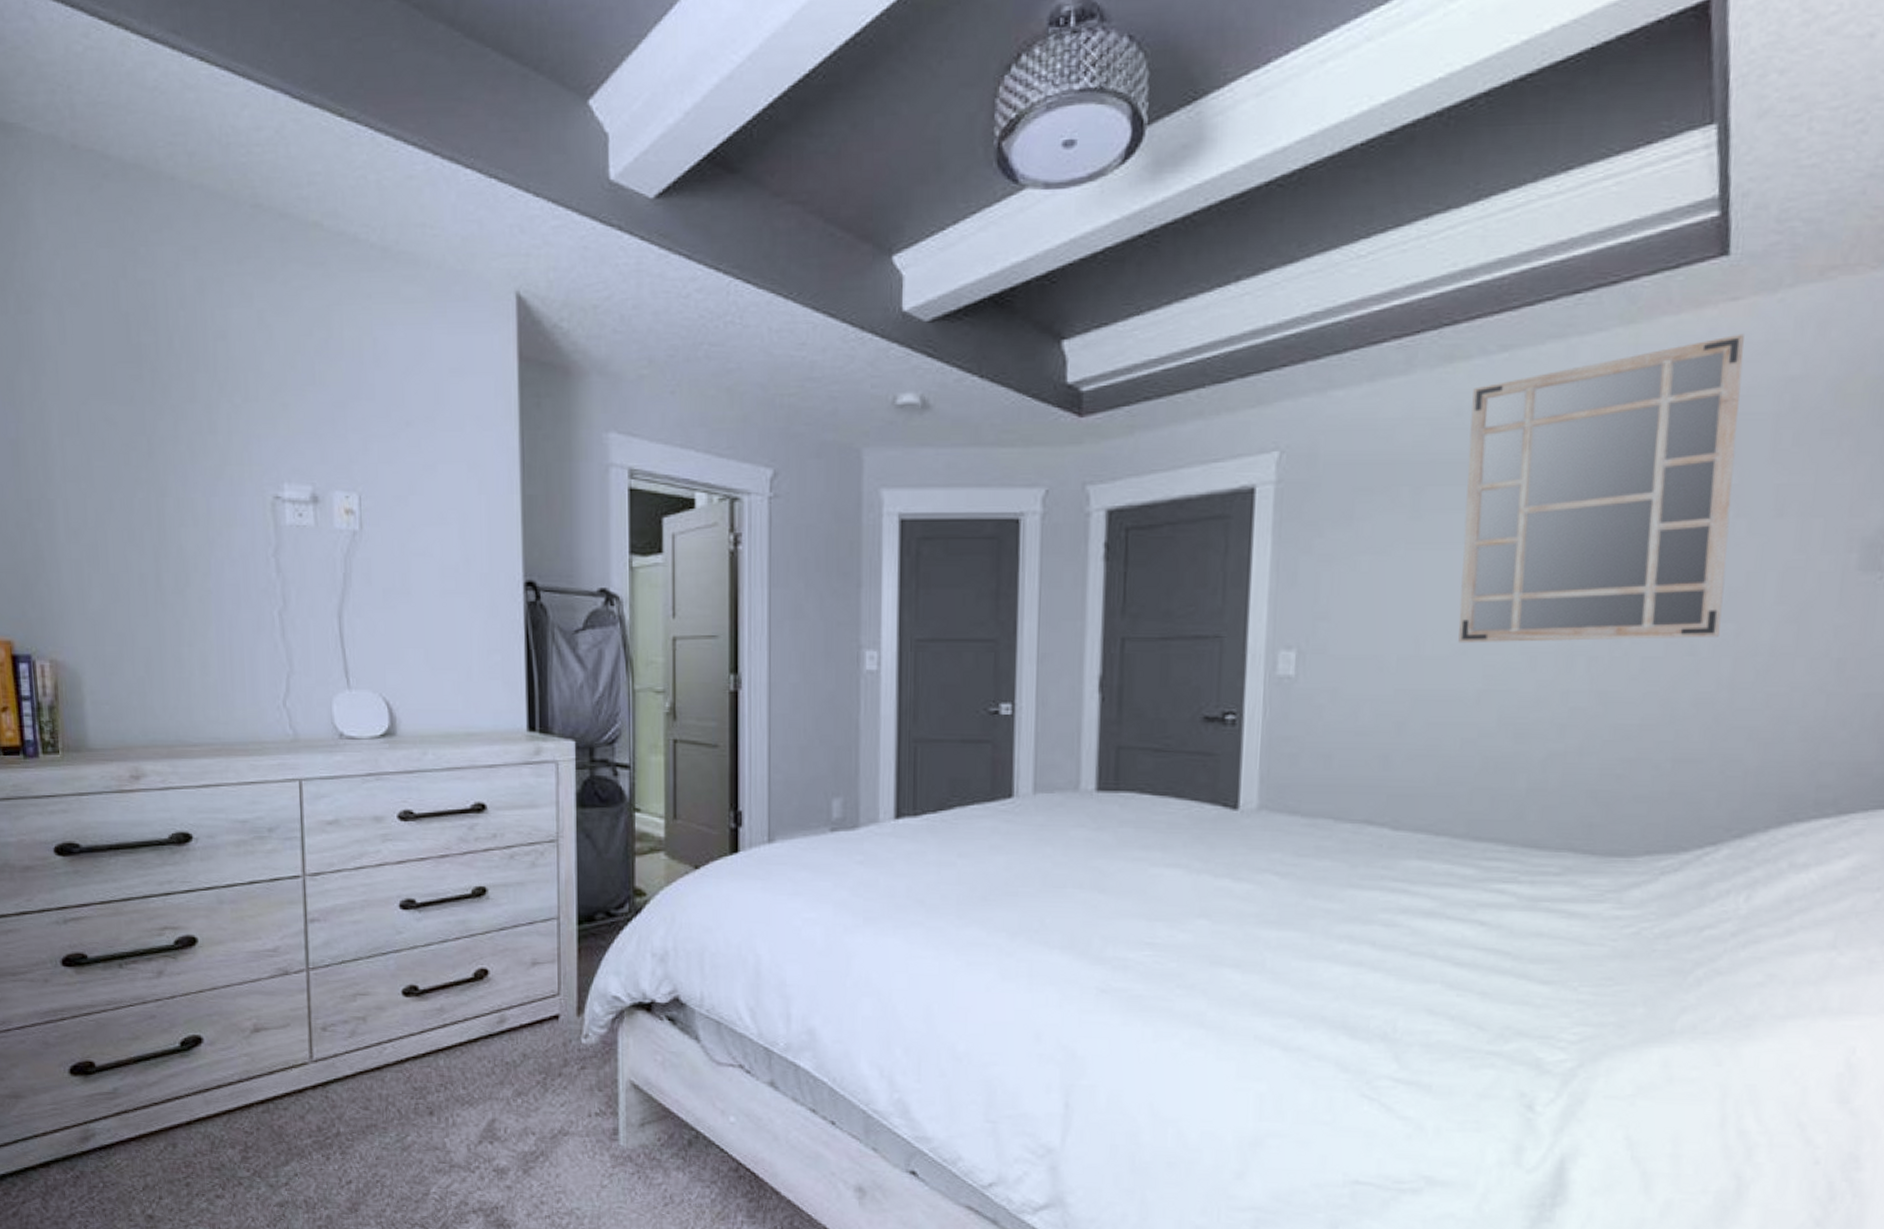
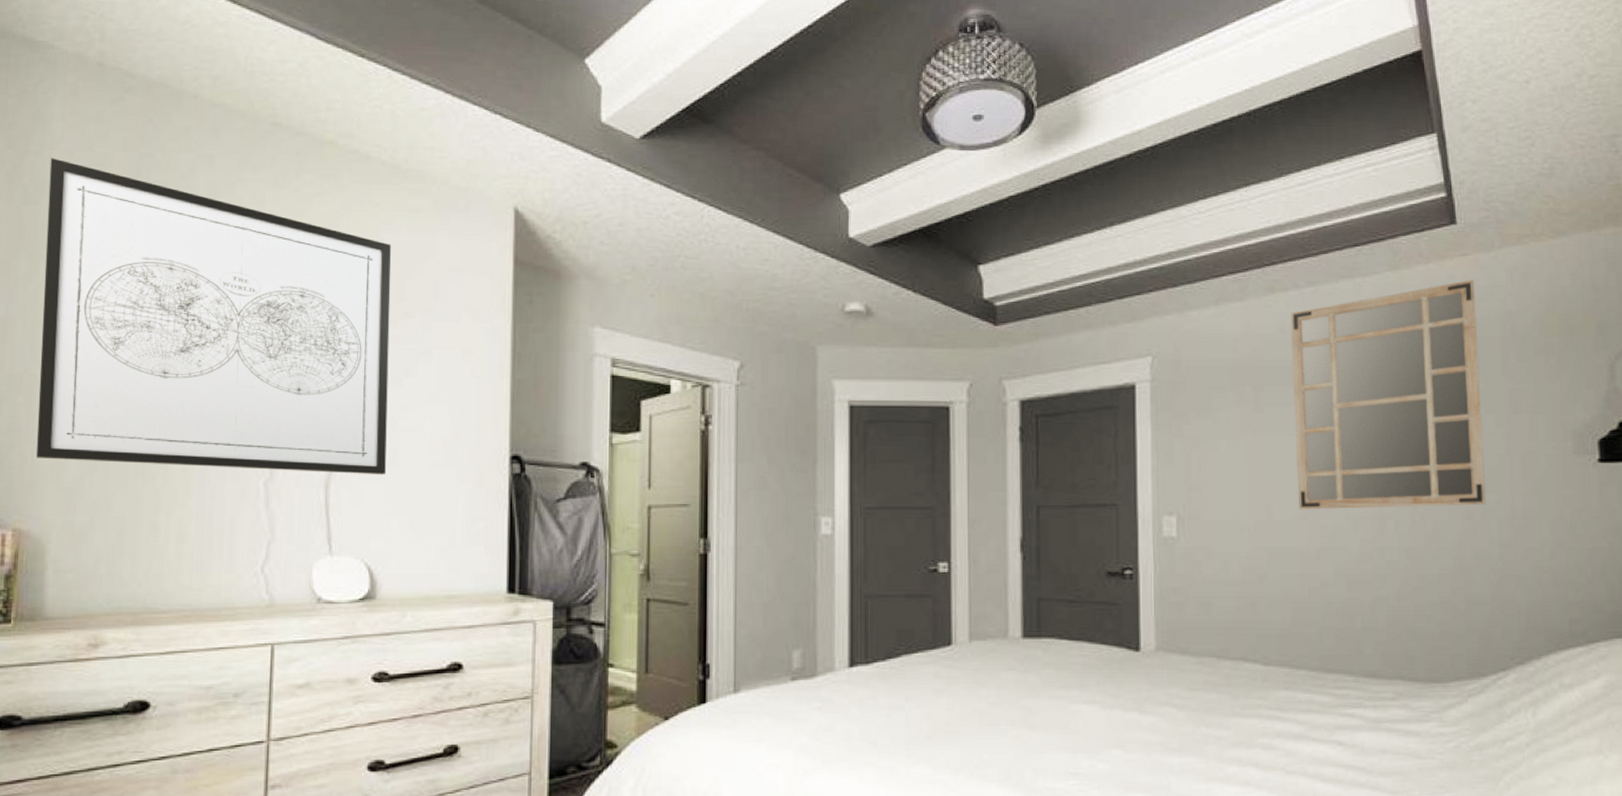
wall art: none [38,259,397,604] -> present [35,158,391,475]

